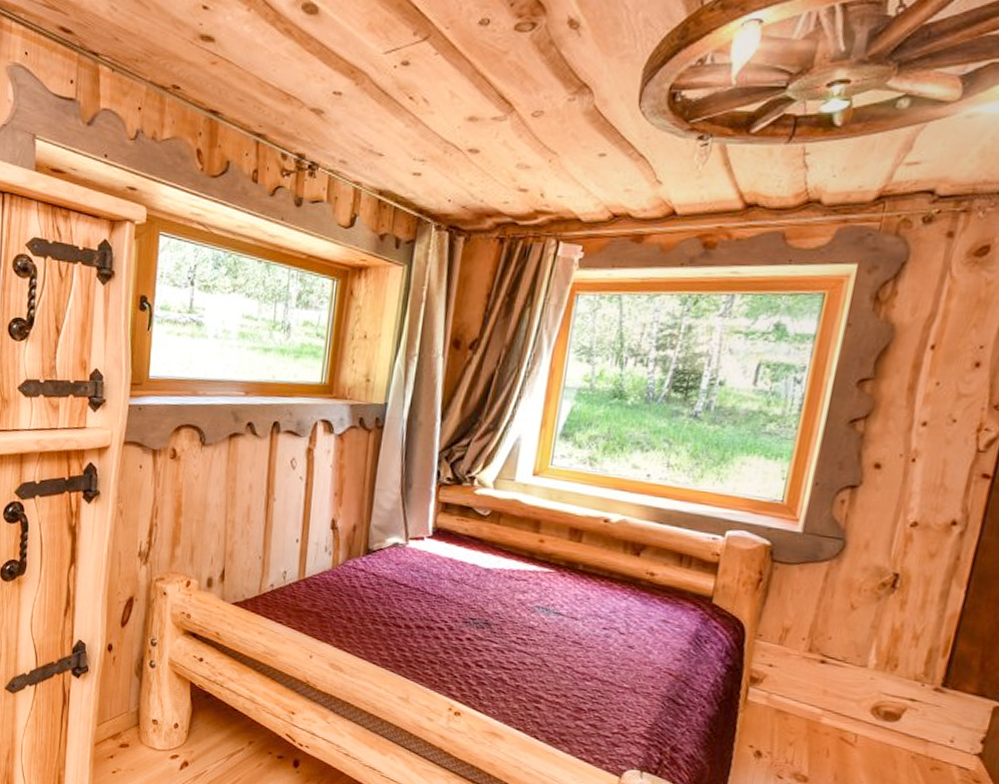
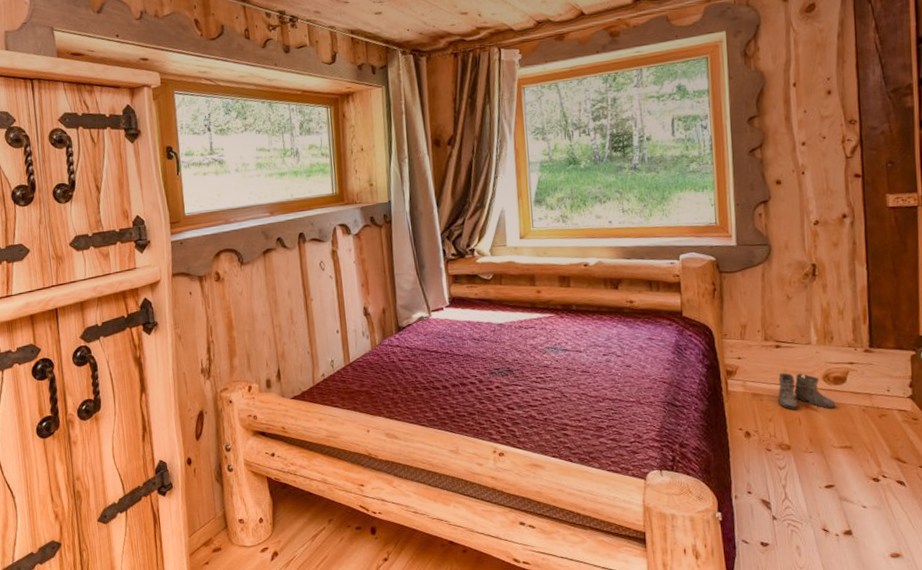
boots: none [795,693,879,748] -> present [768,373,836,410]

